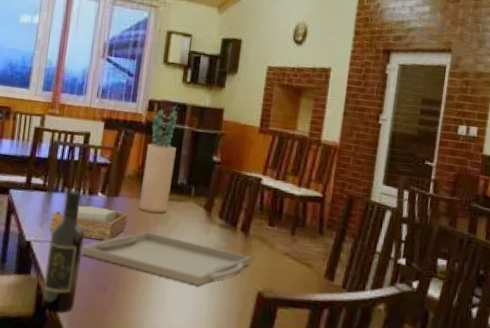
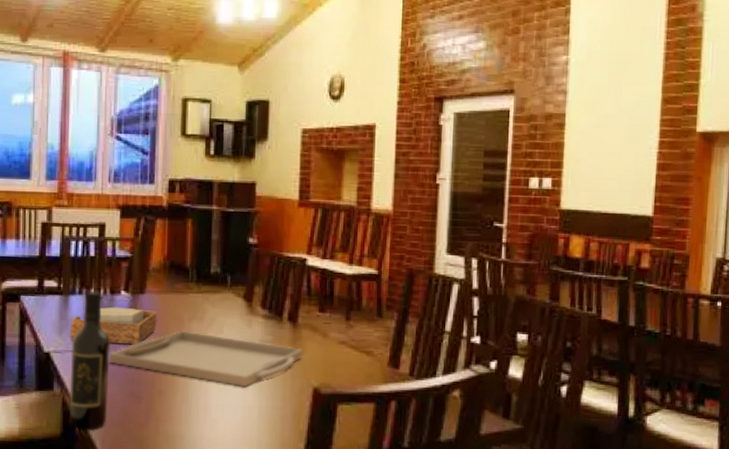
vase: present [139,101,179,214] -> none [169,178,206,309]

